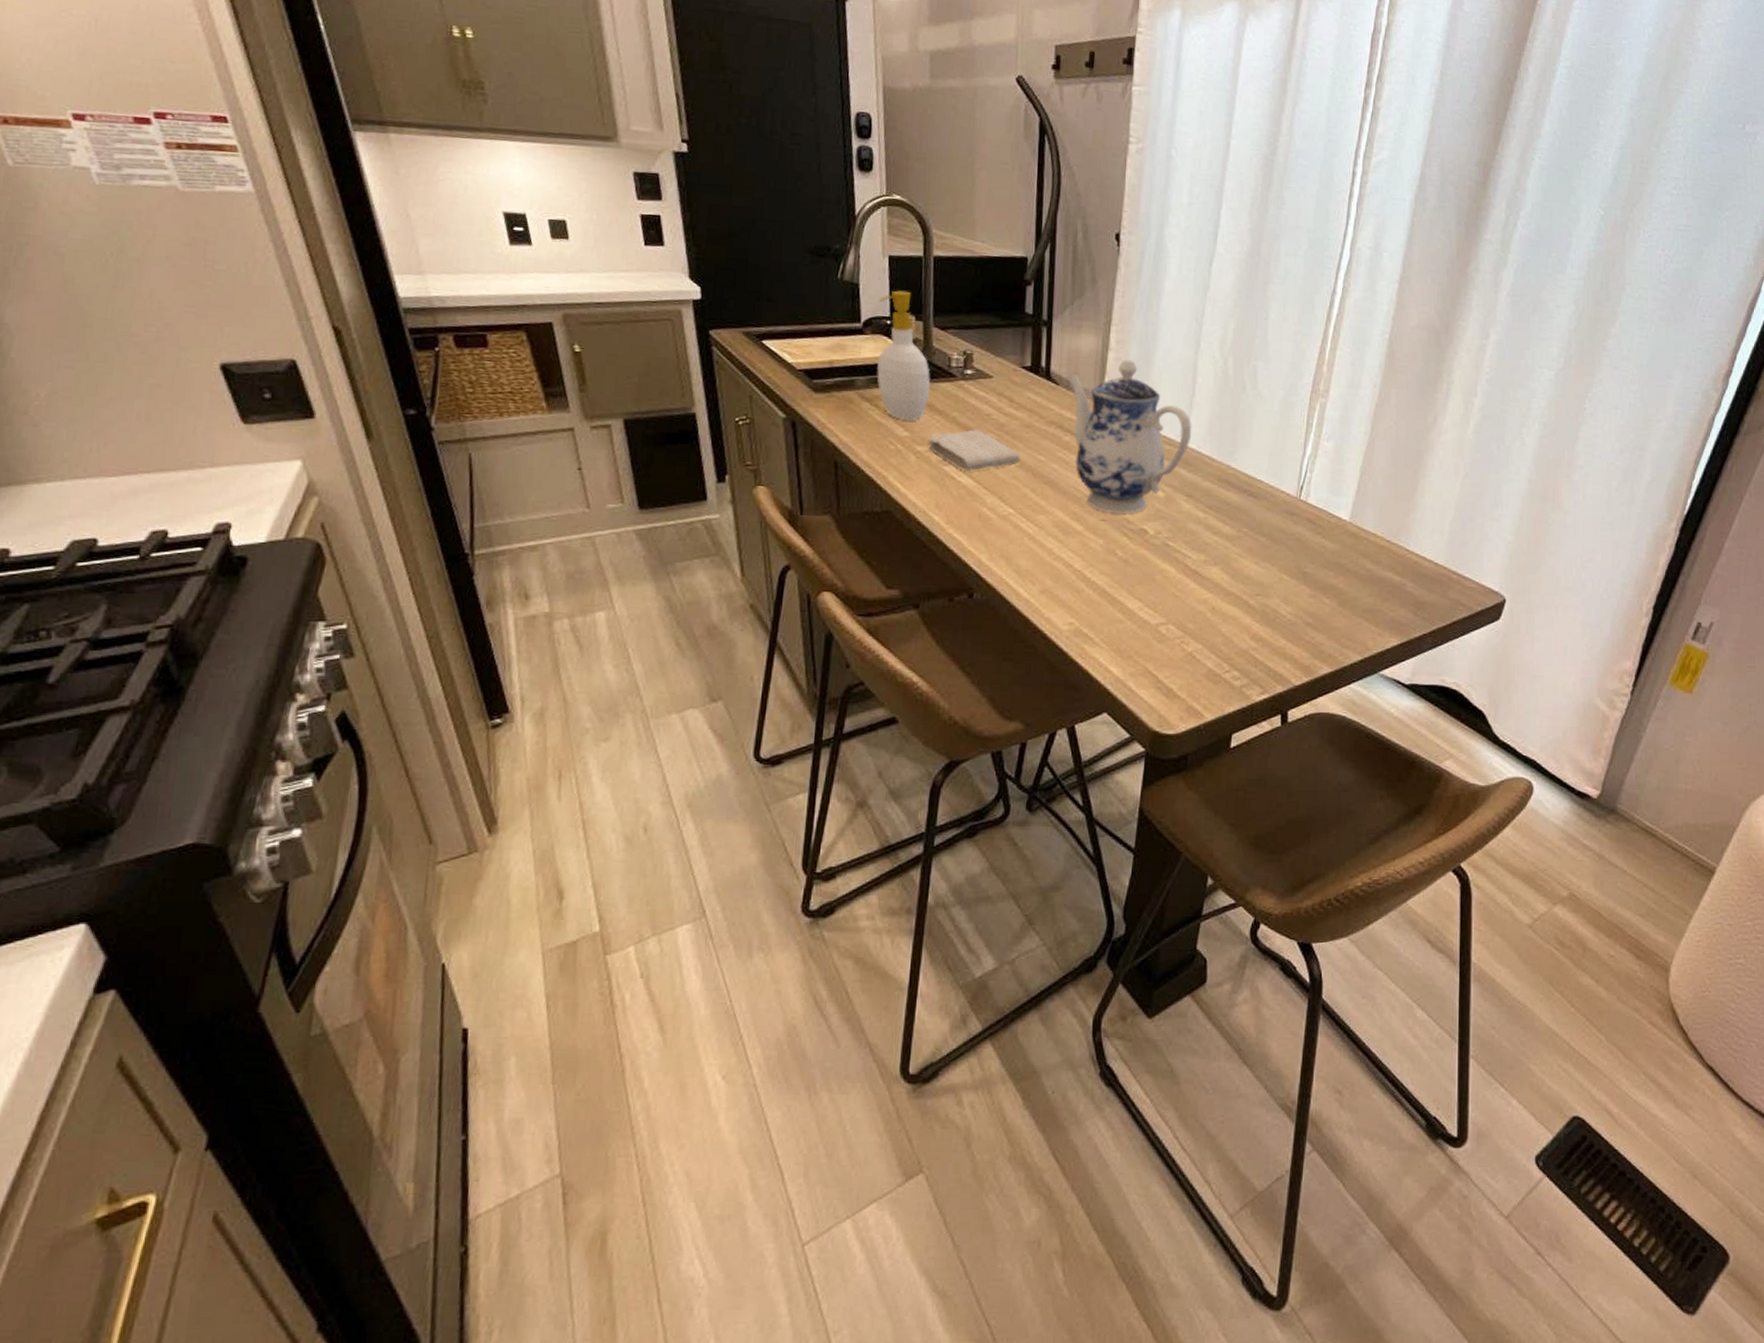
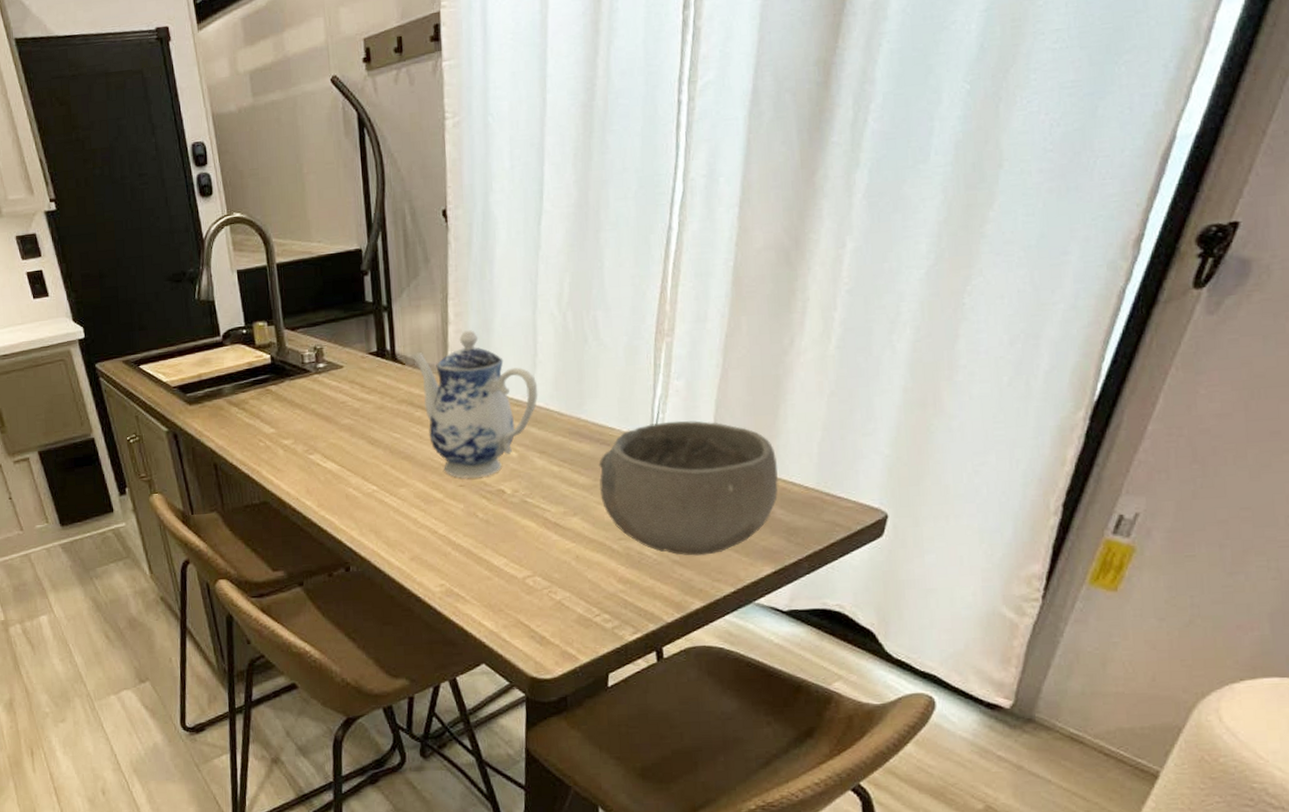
soap bottle: present [877,290,931,421] -> none [234,300,288,419]
washcloth: present [927,429,1020,471] -> none [292,417,377,457]
bowl: none [1242,481,1411,621] -> present [598,420,778,556]

